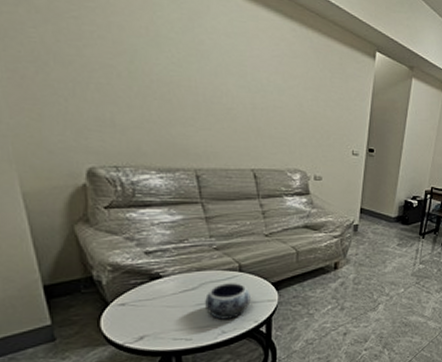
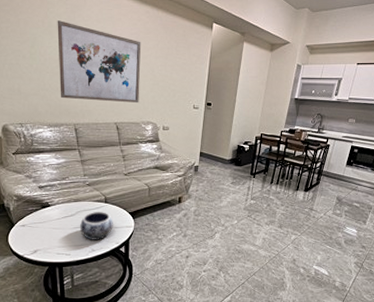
wall art: none [168,29,286,146] -> present [57,20,141,103]

